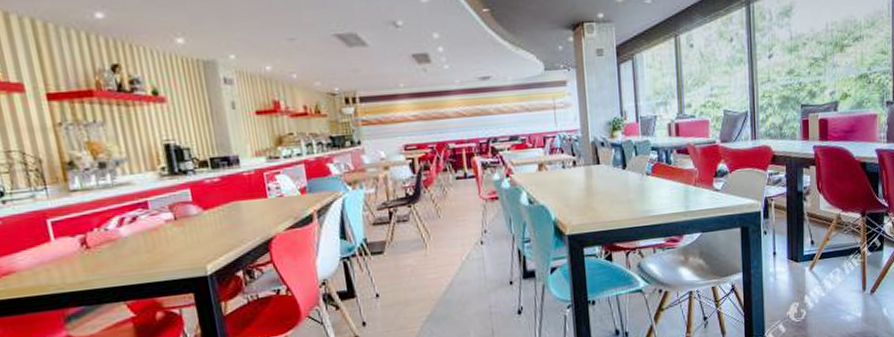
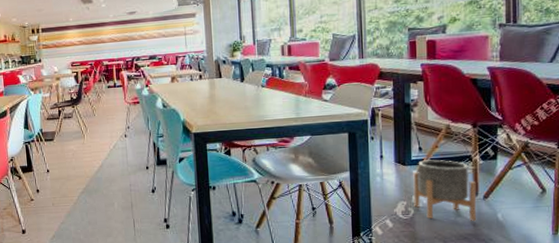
planter: none [805,253,865,319] -> present [413,159,477,222]

